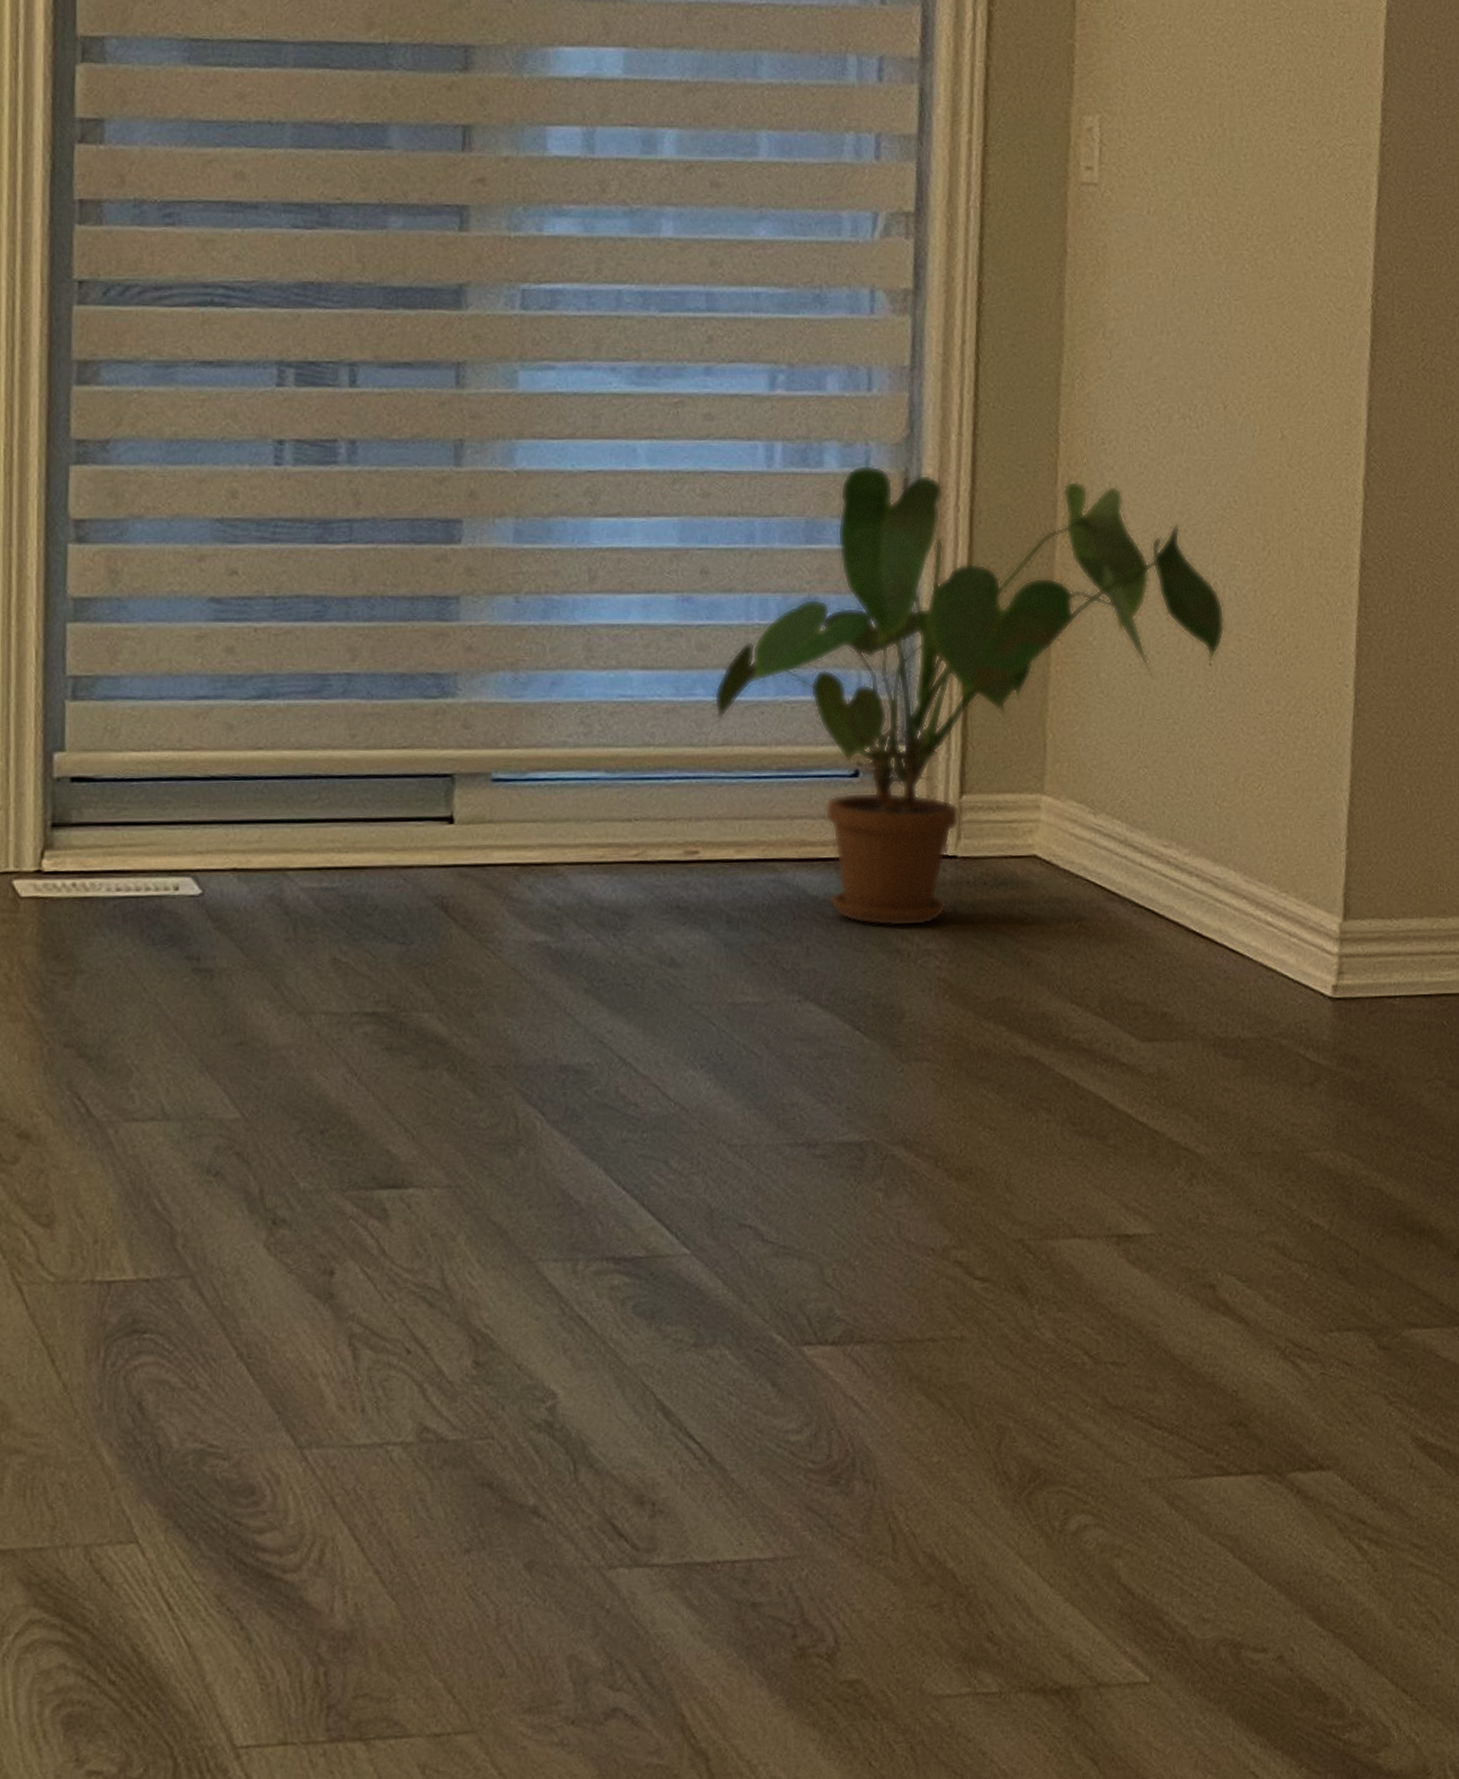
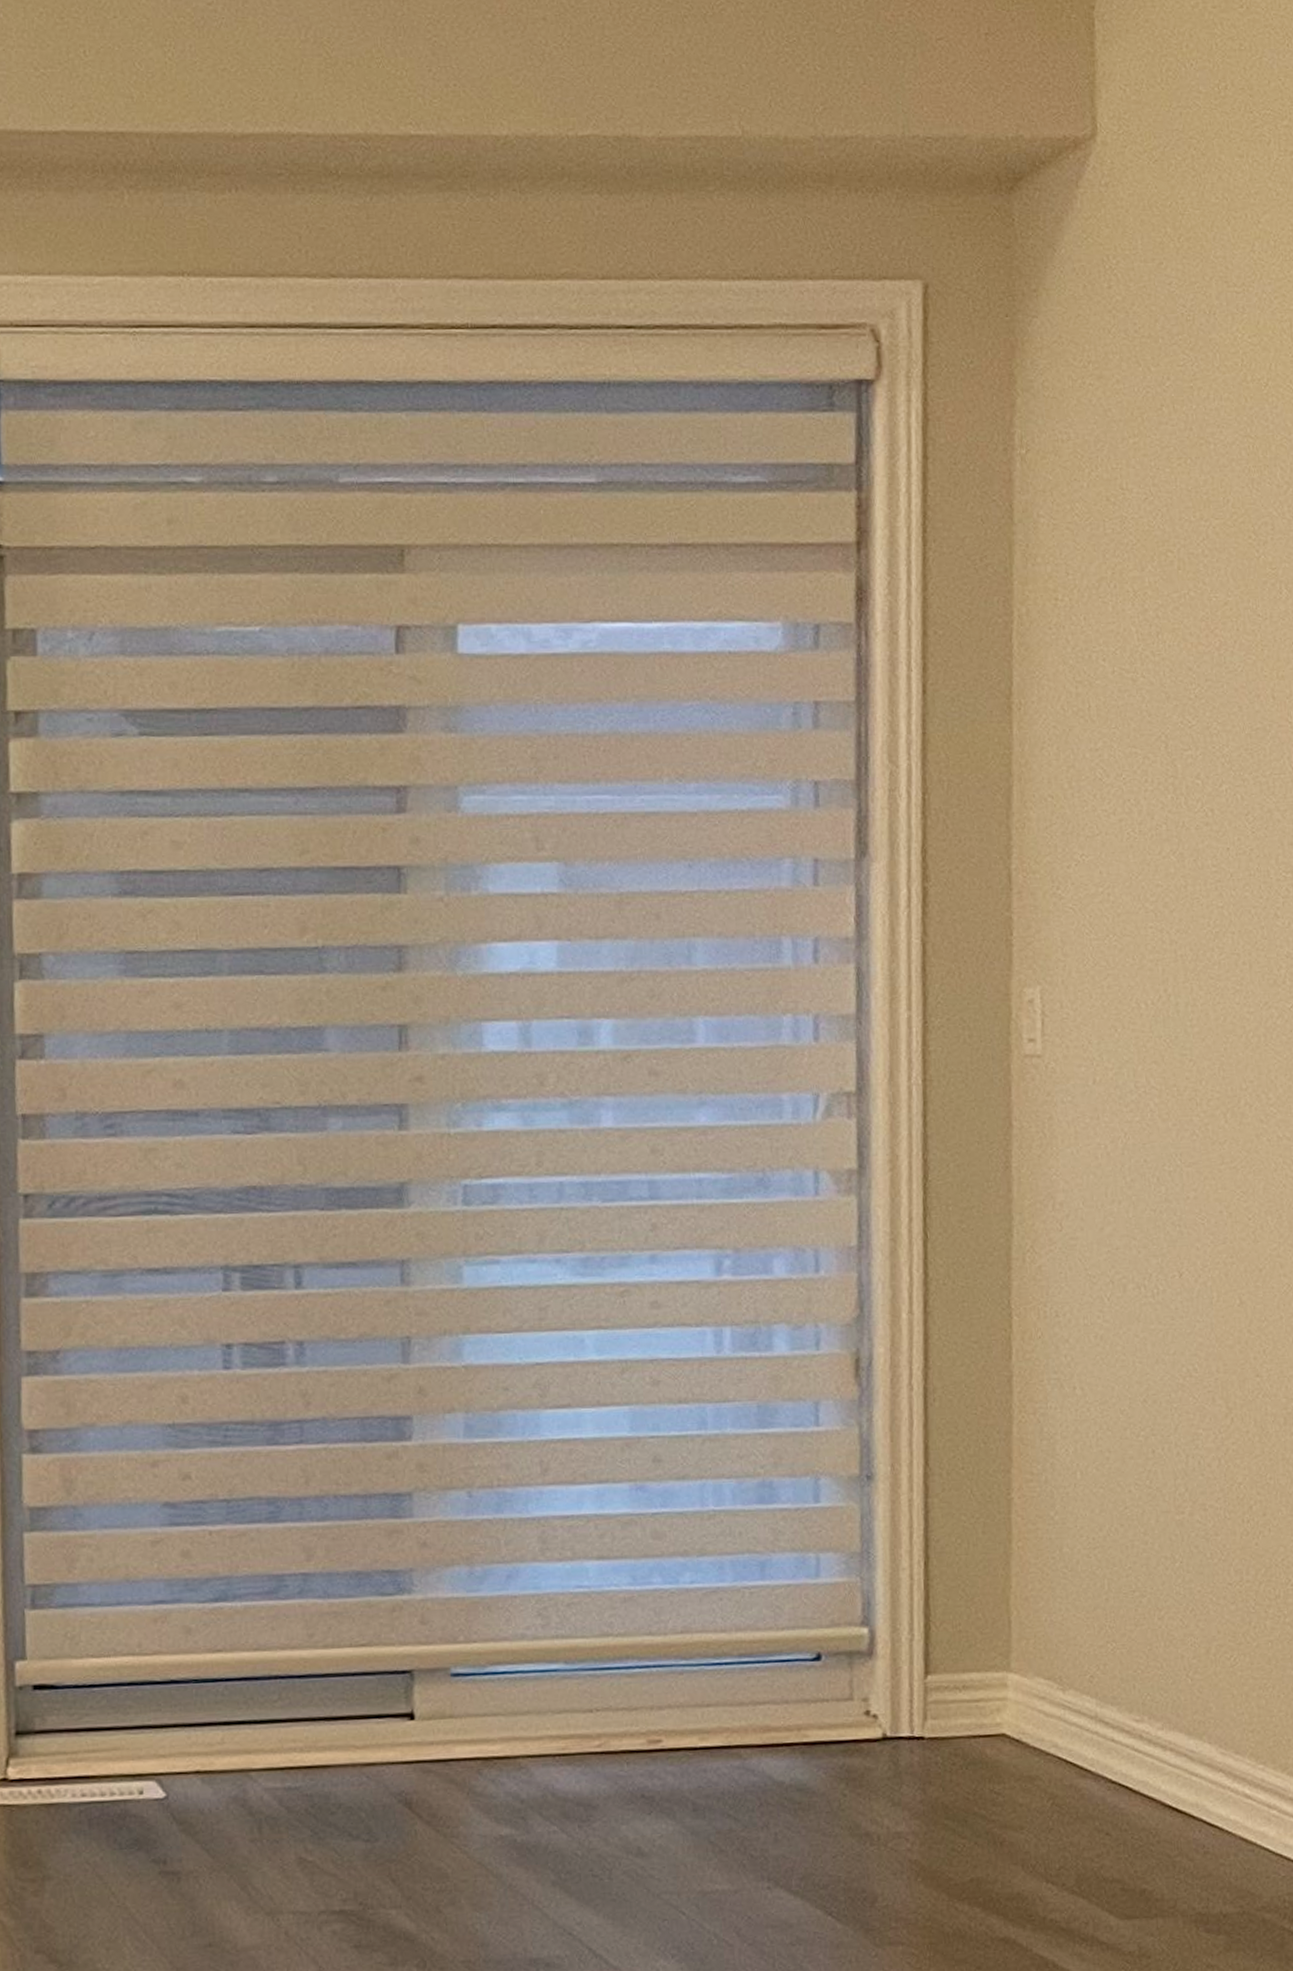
house plant: present [713,464,1225,927] -> none [671,1346,1190,1811]

